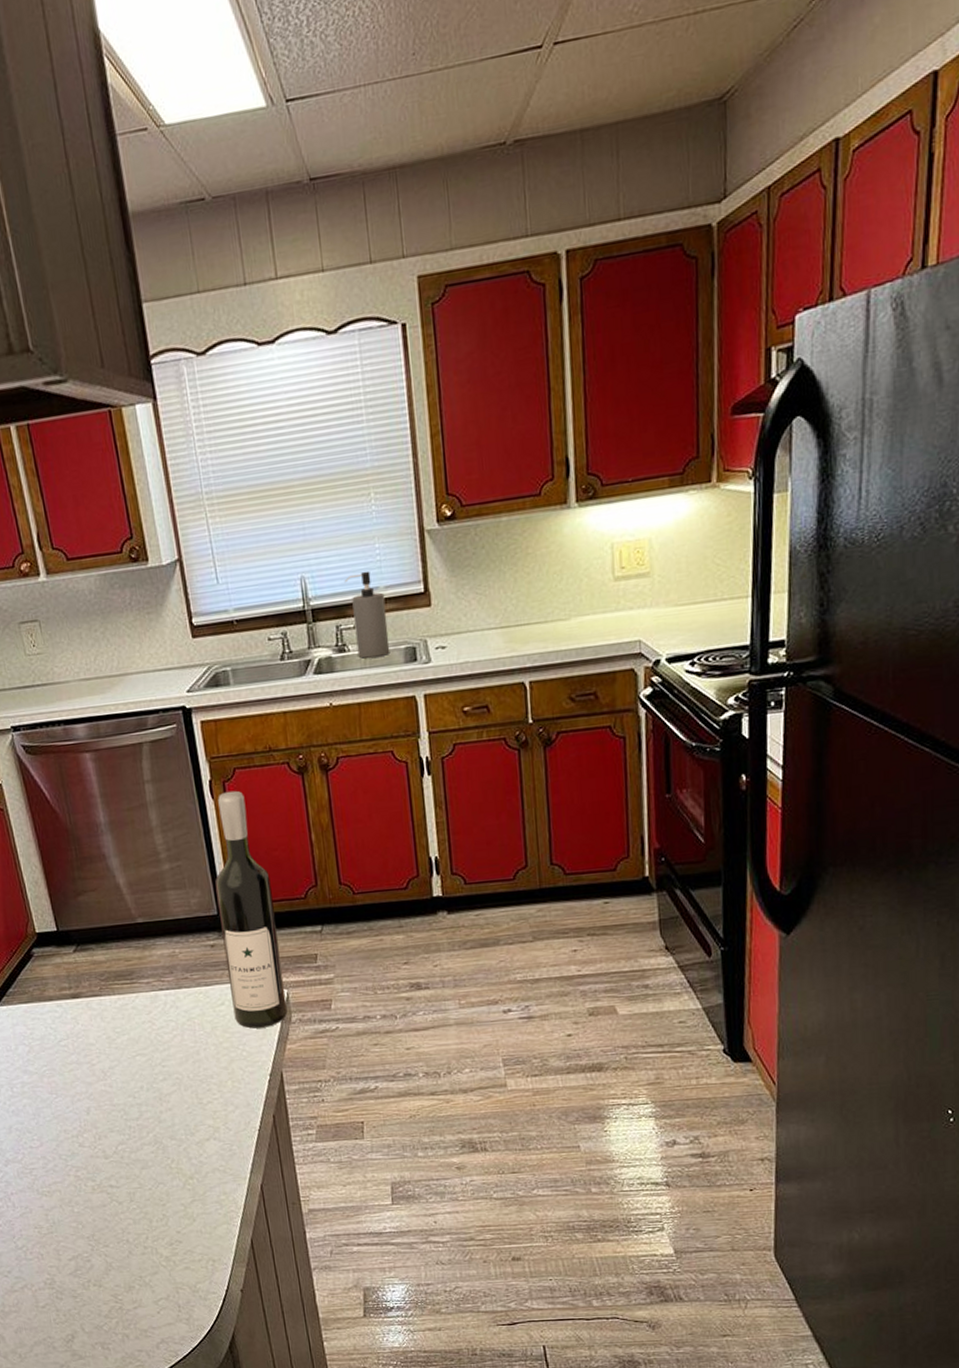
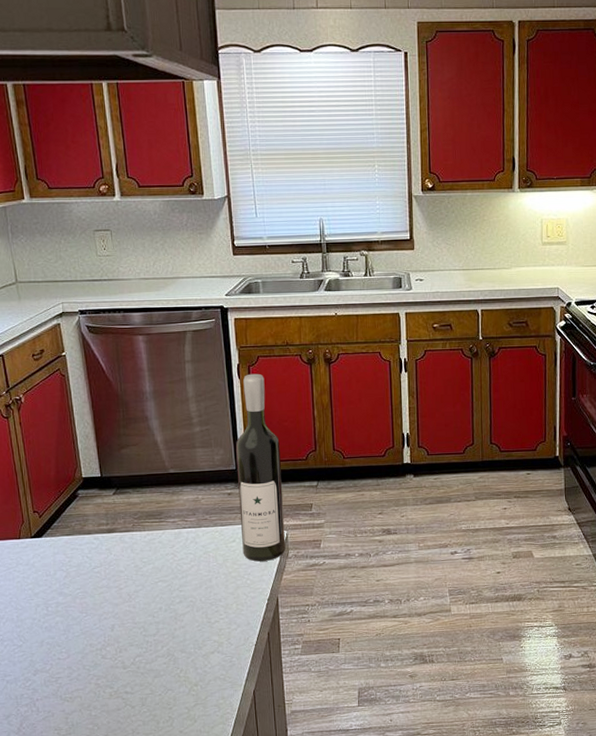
soap dispenser: present [344,571,390,659] -> none [352,220,383,283]

